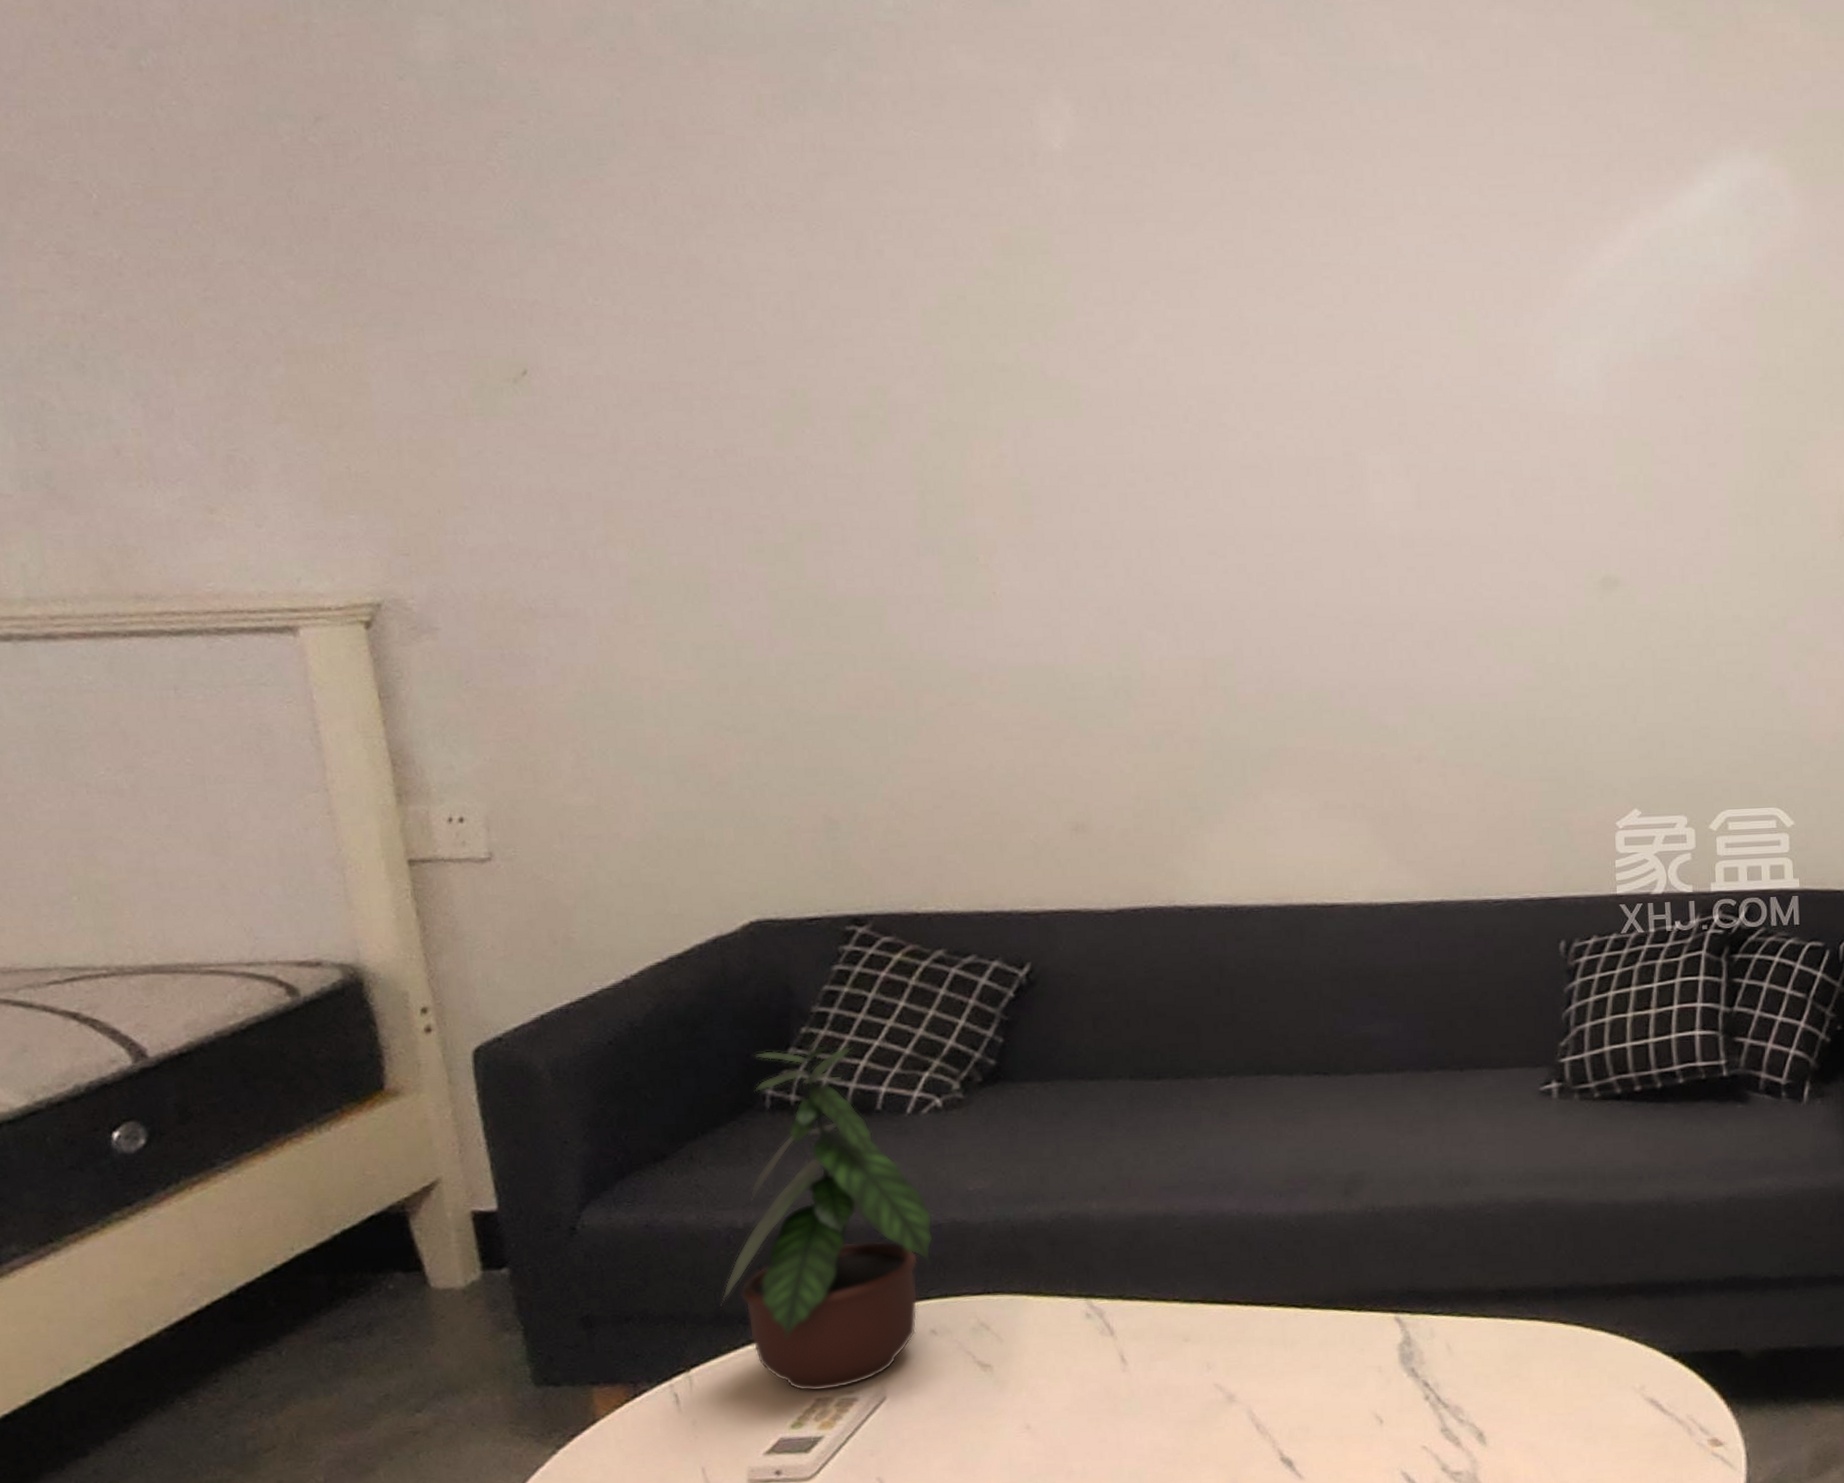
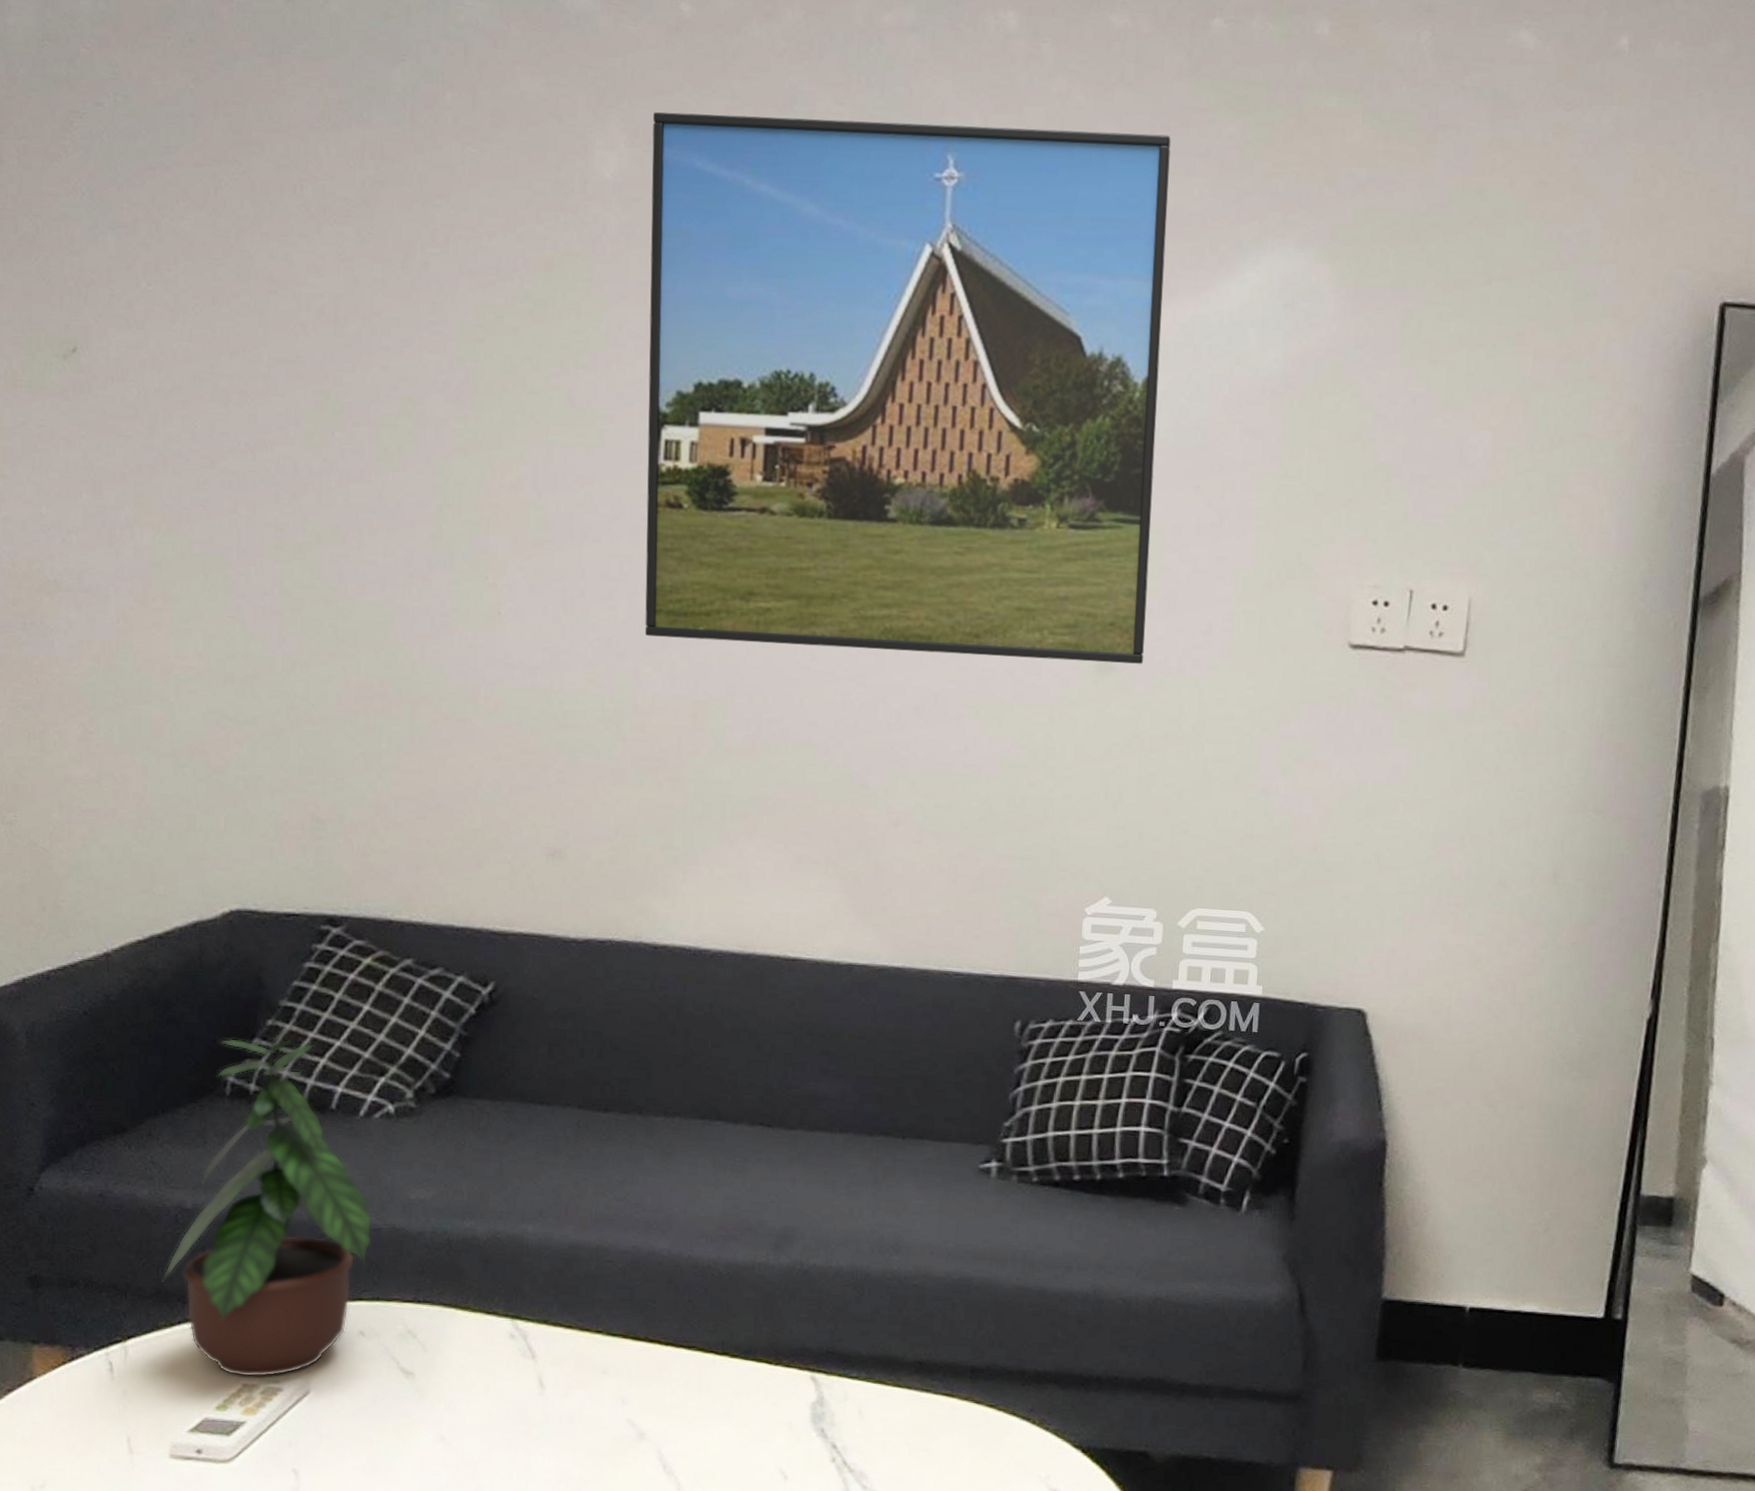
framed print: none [1096,56,1647,600] -> present [644,112,1171,664]

